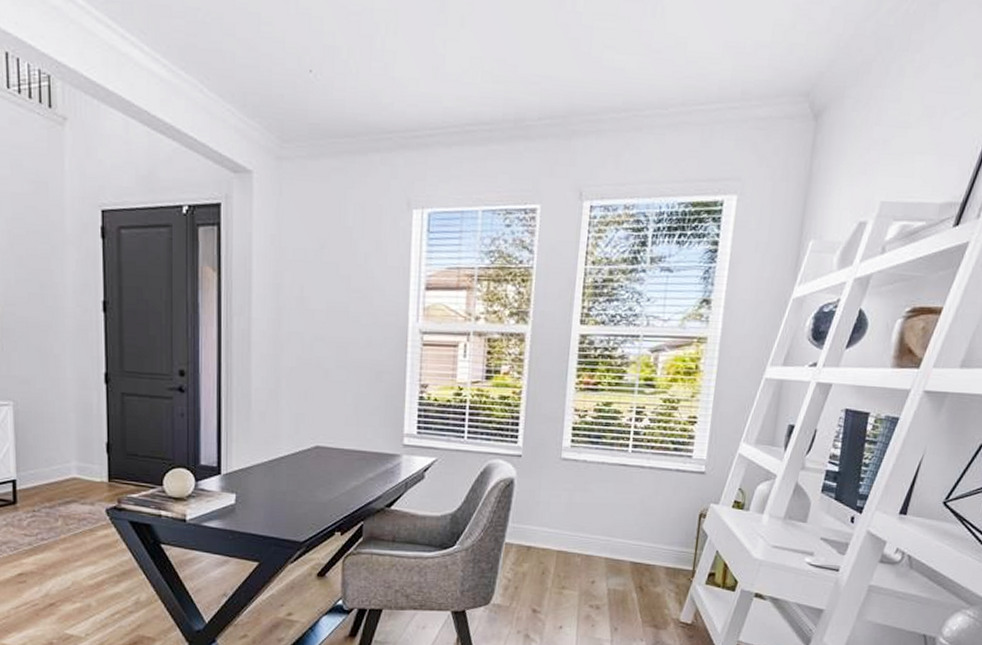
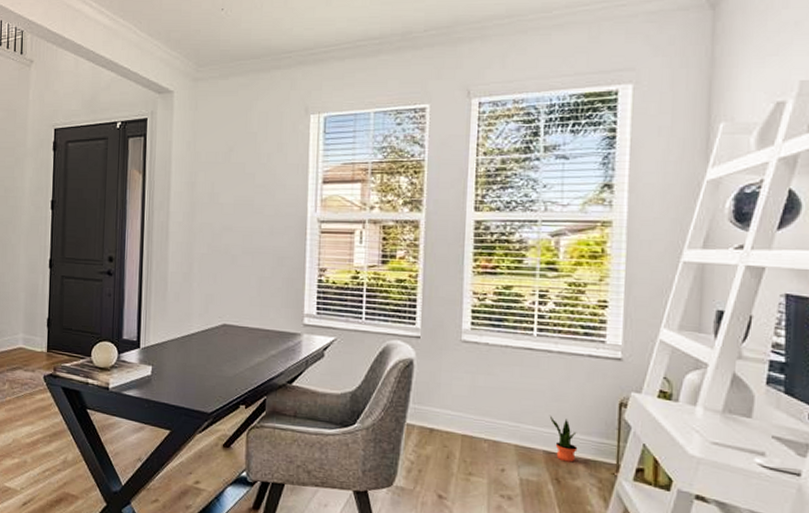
potted plant: none [638,529,661,571] -> present [550,416,578,462]

